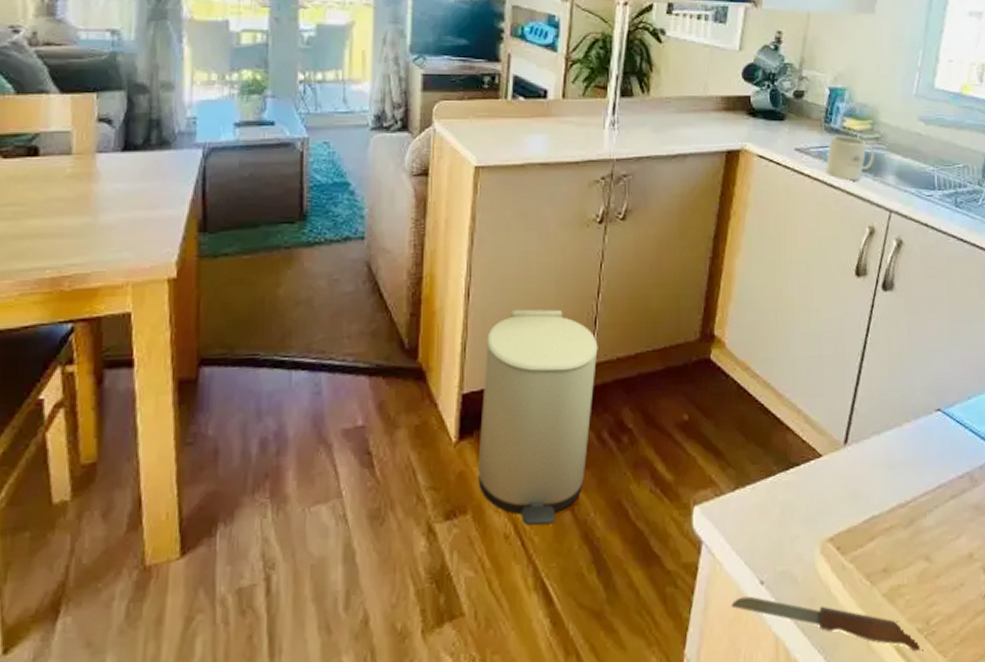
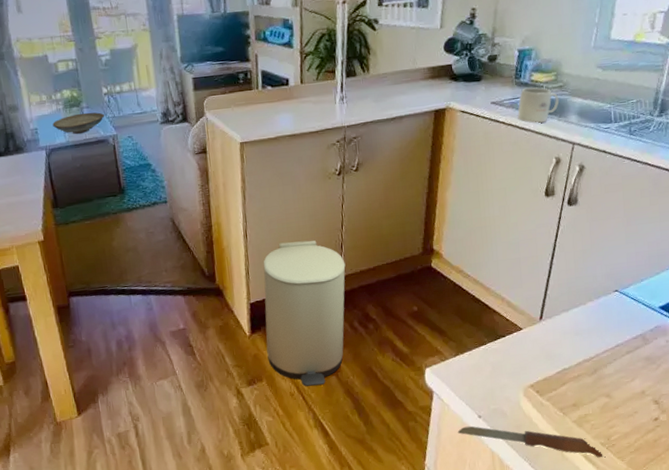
decorative bowl: none [219,103,295,132] -> present [52,112,104,135]

